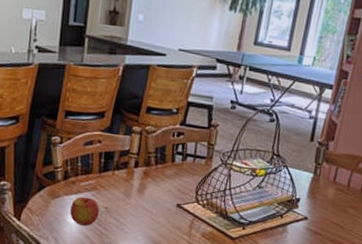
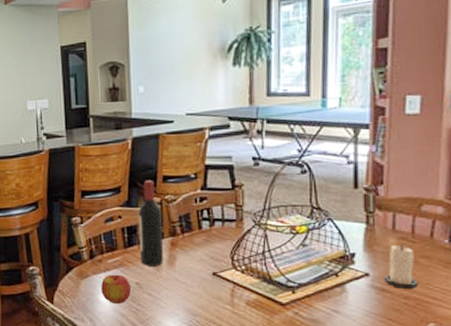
wine bottle: none [113,108,141,193] -> present [138,180,163,266]
candle: none [318,195,346,234] -> present [384,244,418,289]

